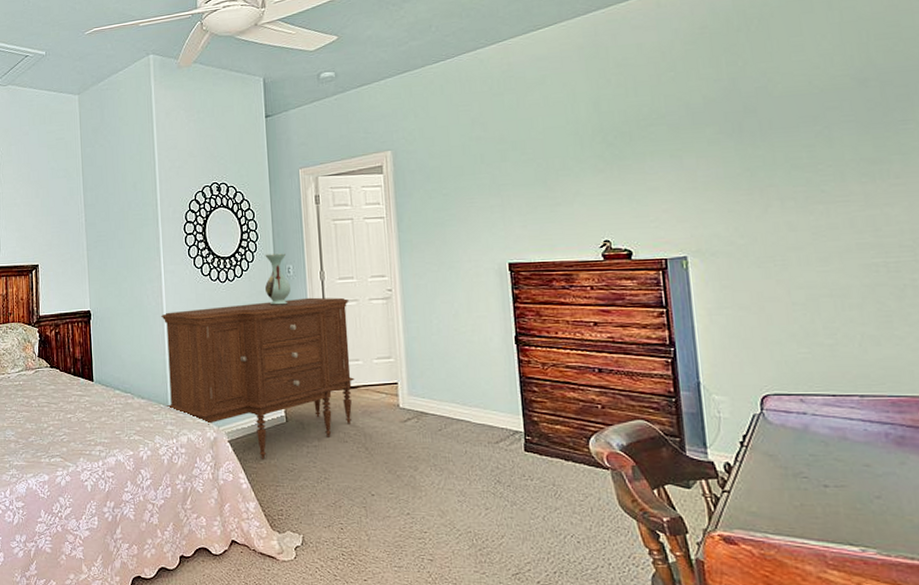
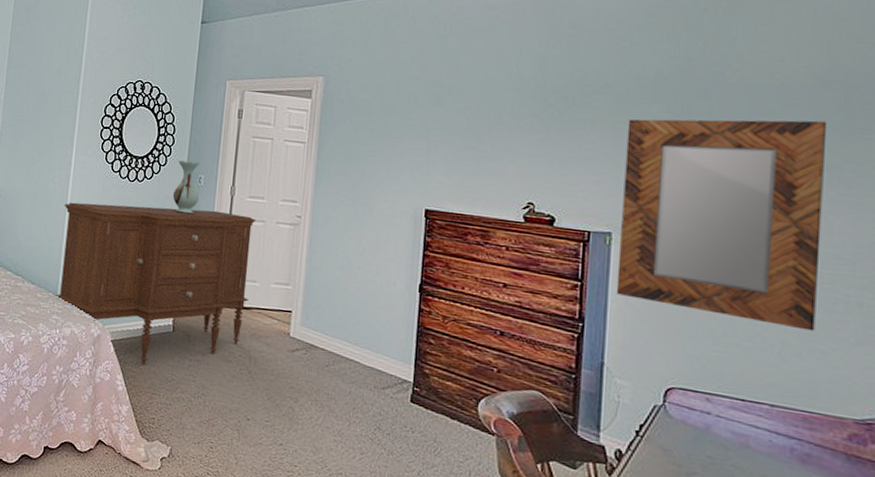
home mirror: none [685,118,889,320] -> present [616,119,828,332]

